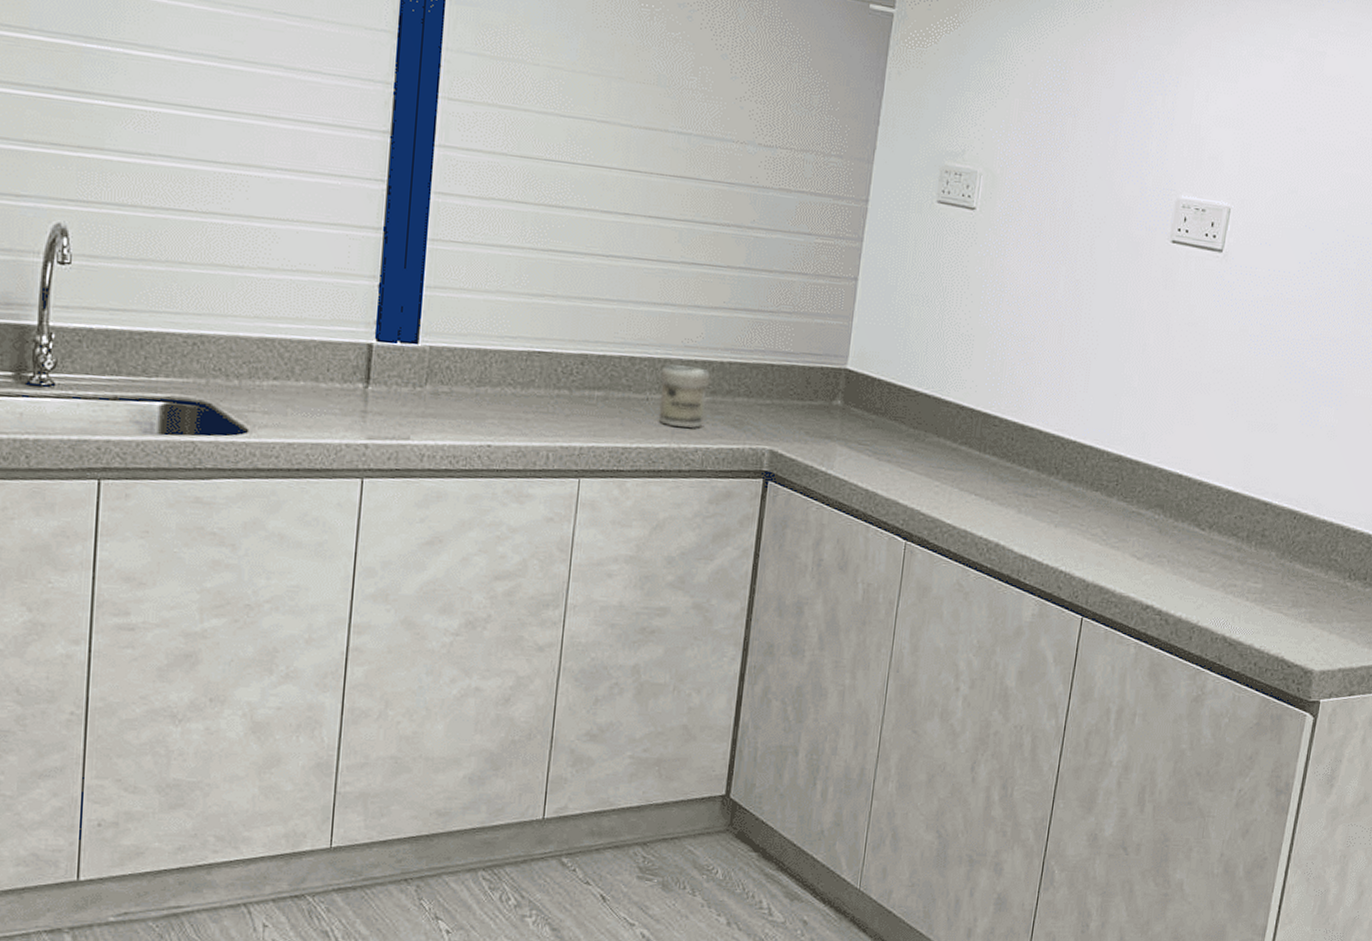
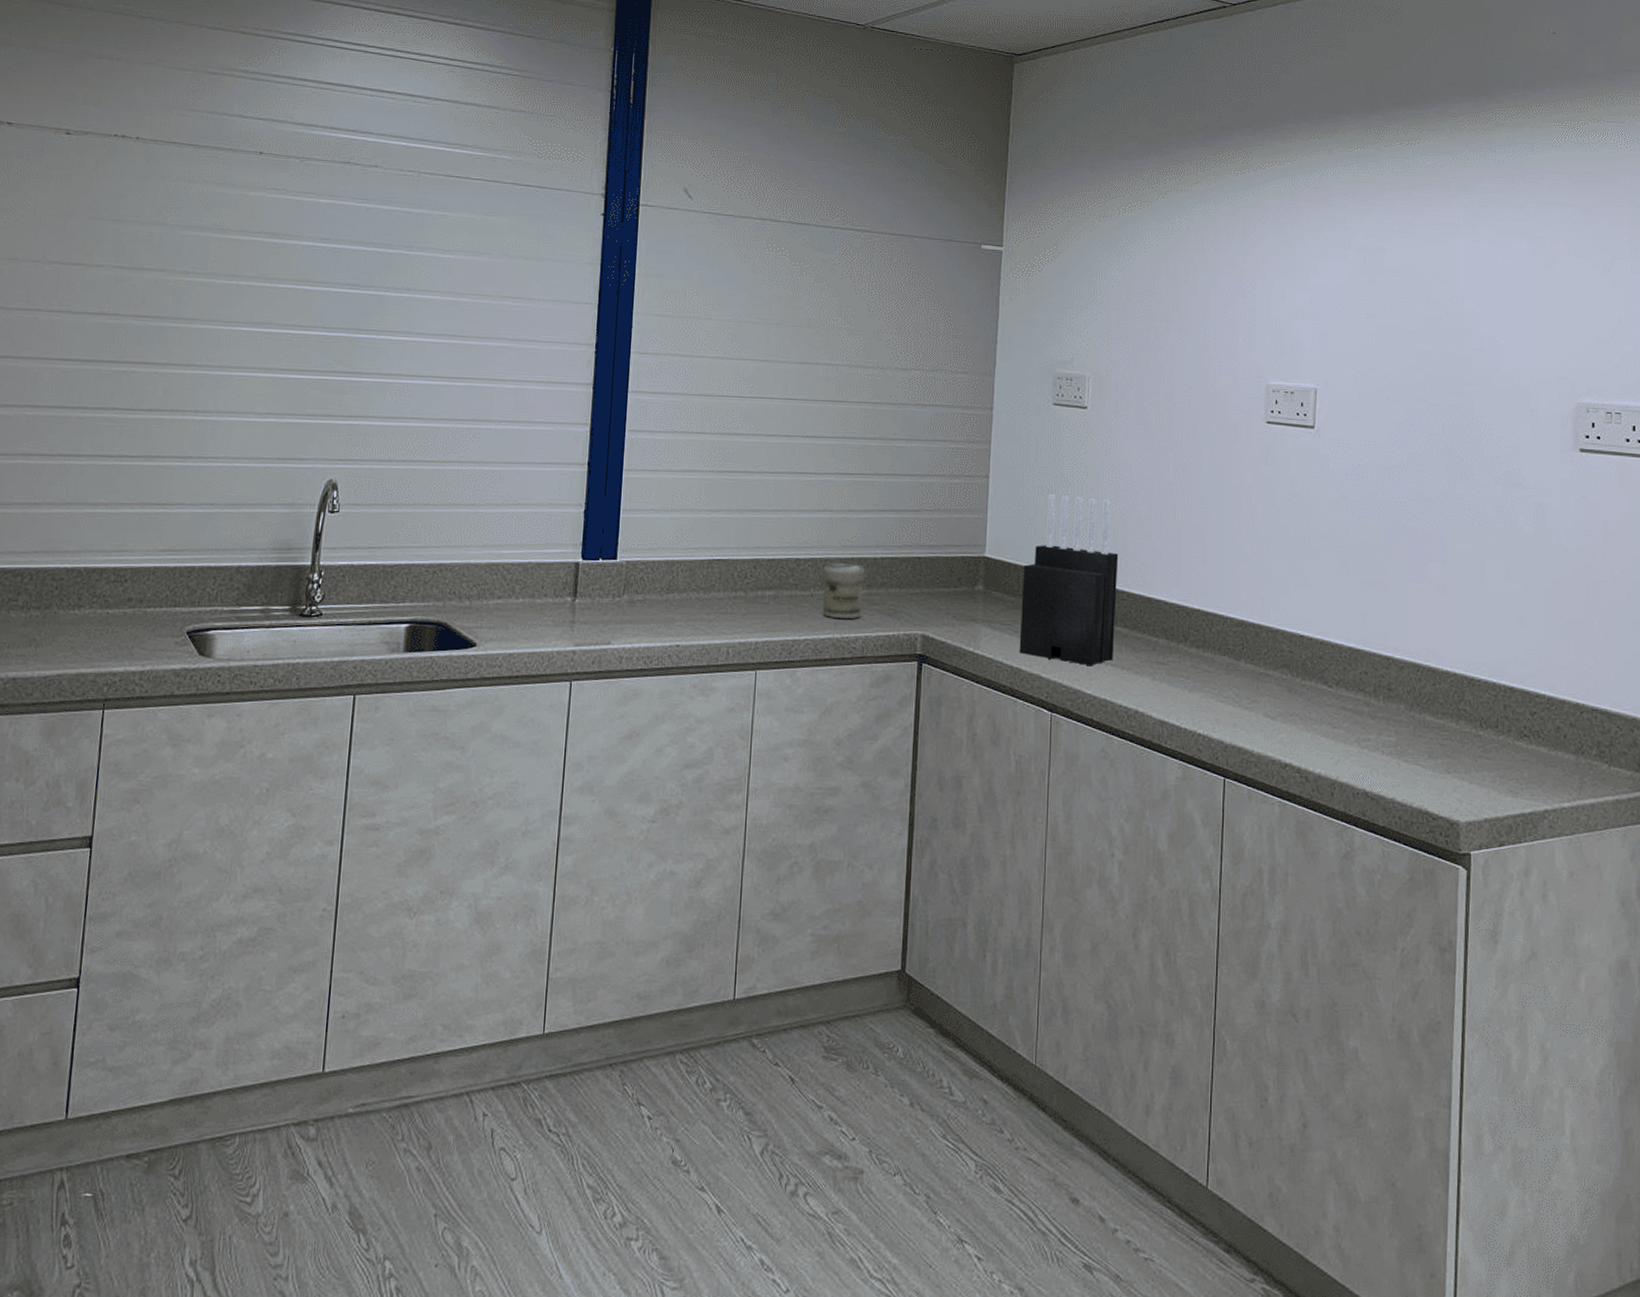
knife block: none [876,304,995,494] -> present [1019,494,1119,665]

